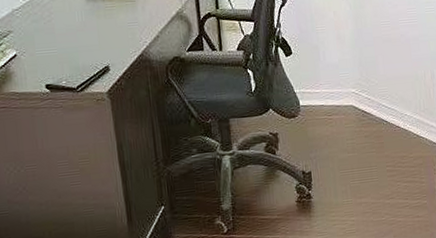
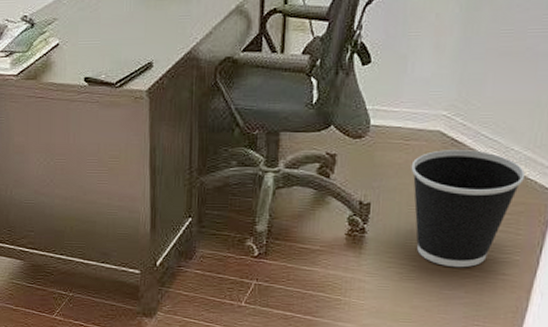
wastebasket: none [336,118,418,217] -> present [411,150,525,268]

